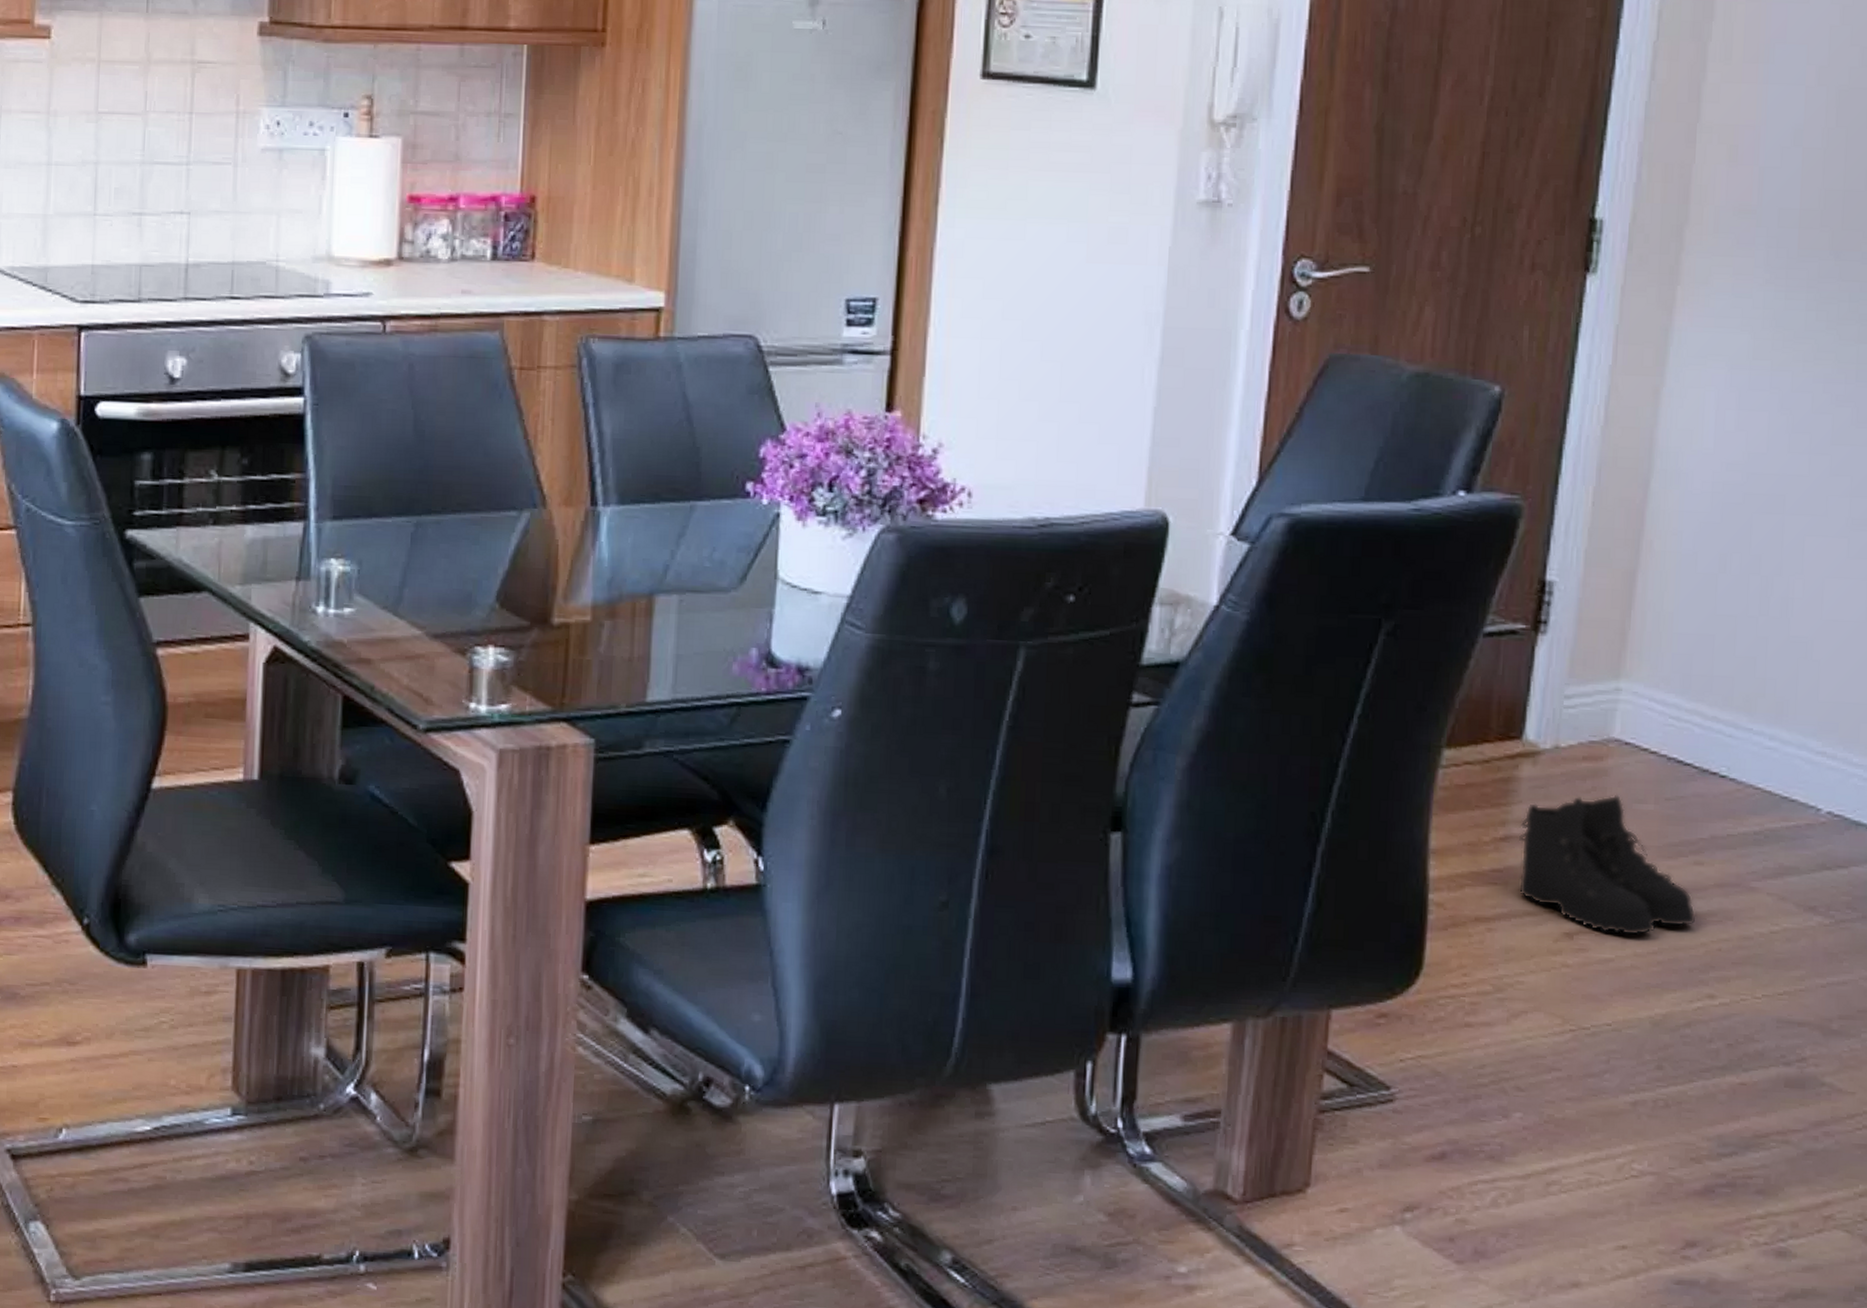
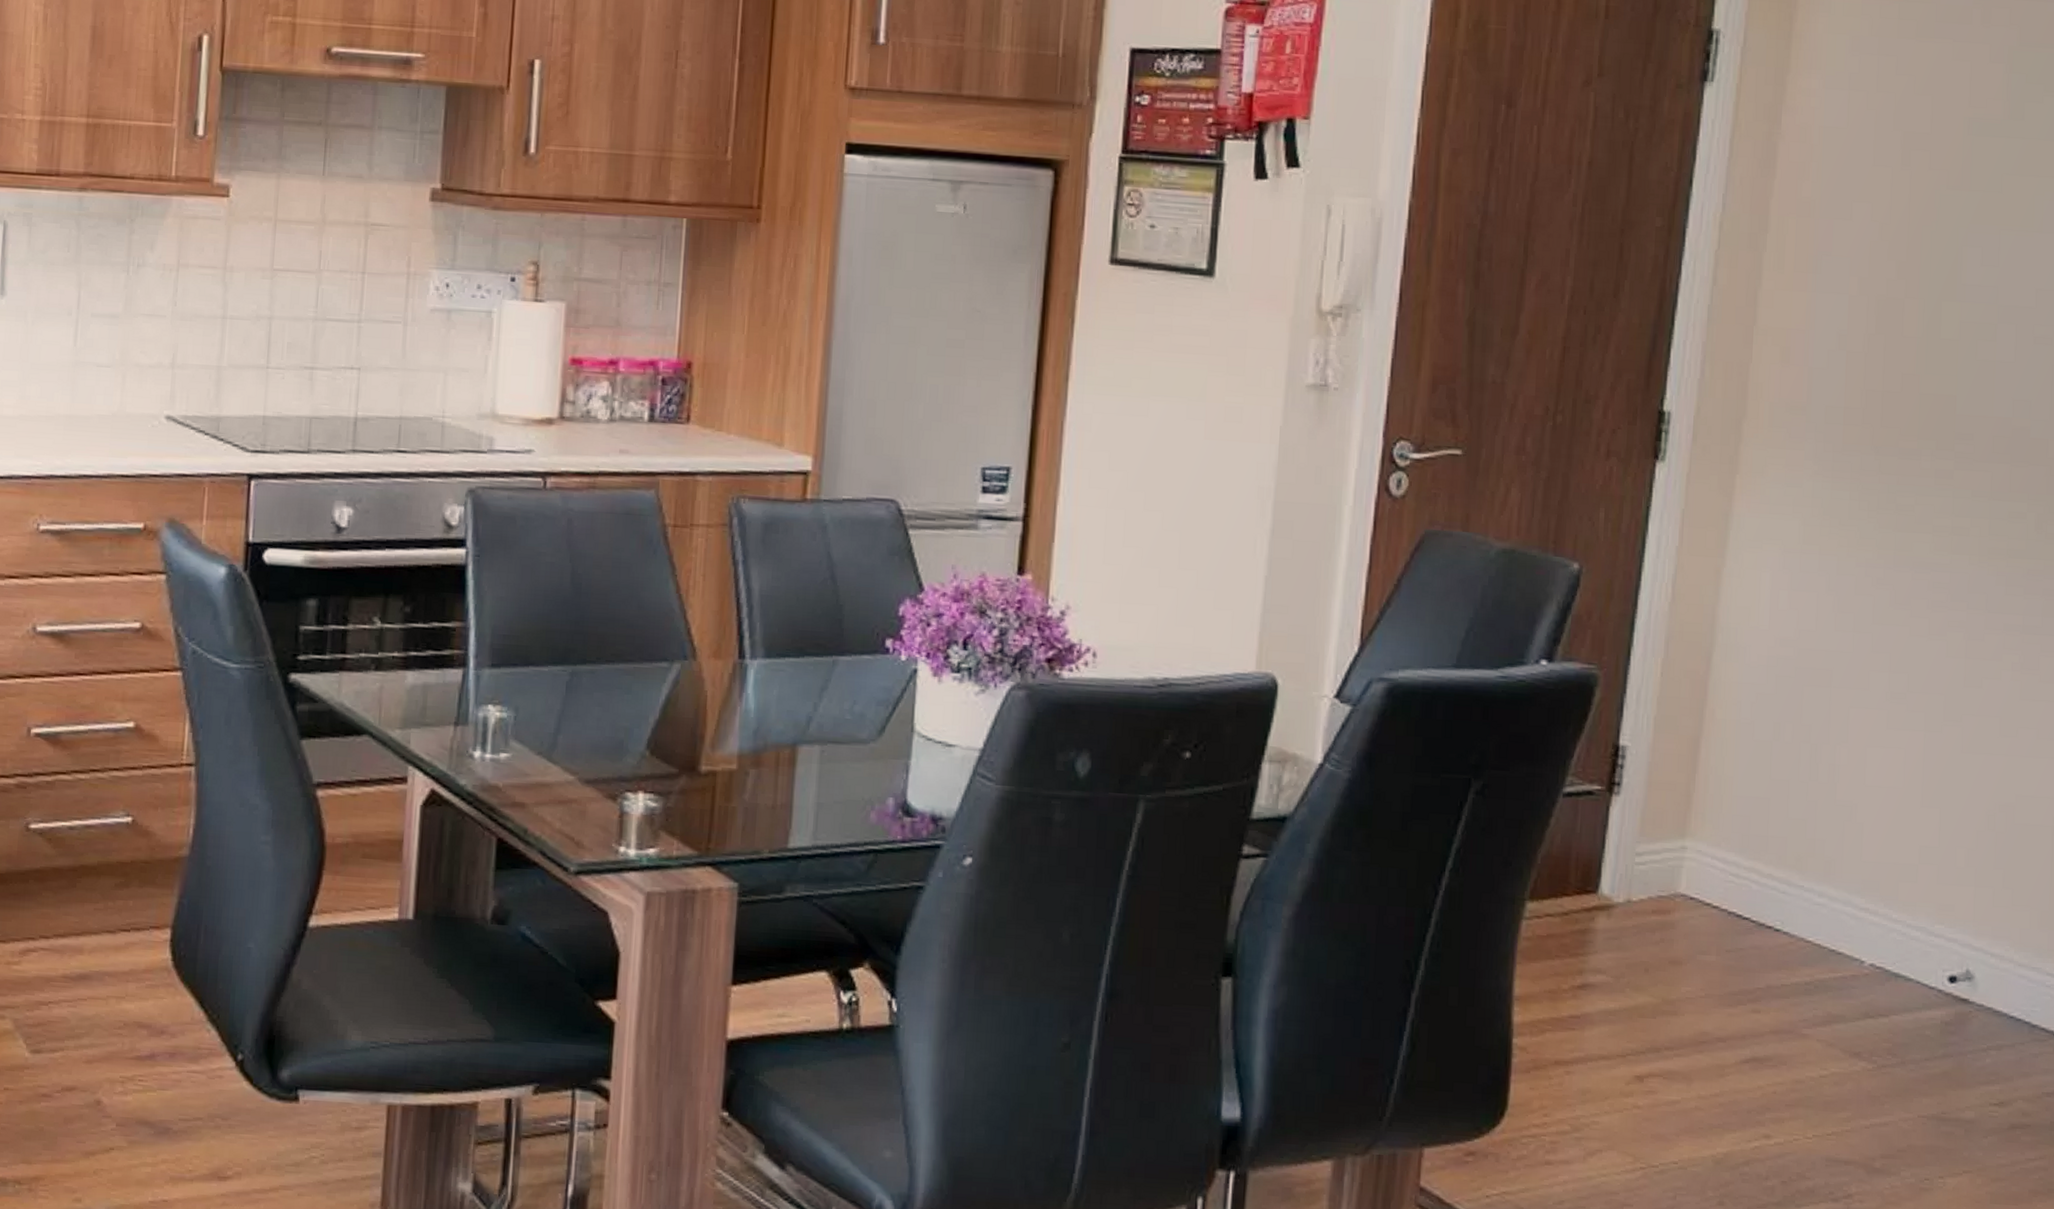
boots: present [1518,794,1696,936] -> none [1594,945,1754,1079]

